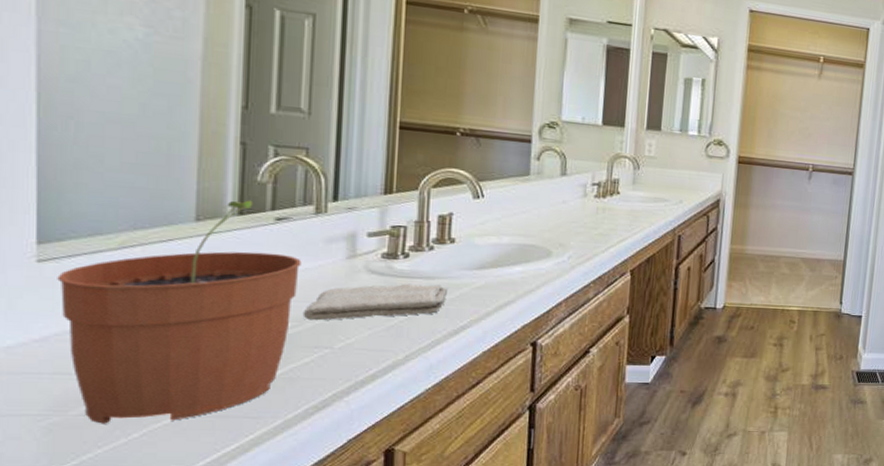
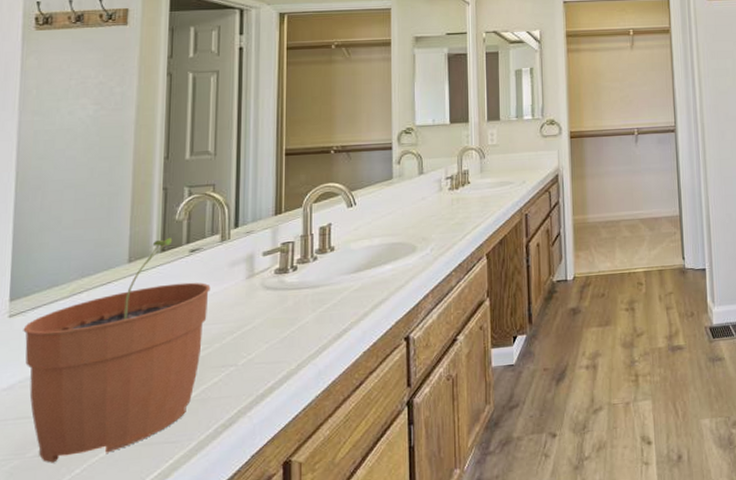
washcloth: present [302,283,449,321] -> none [212,292,331,341]

